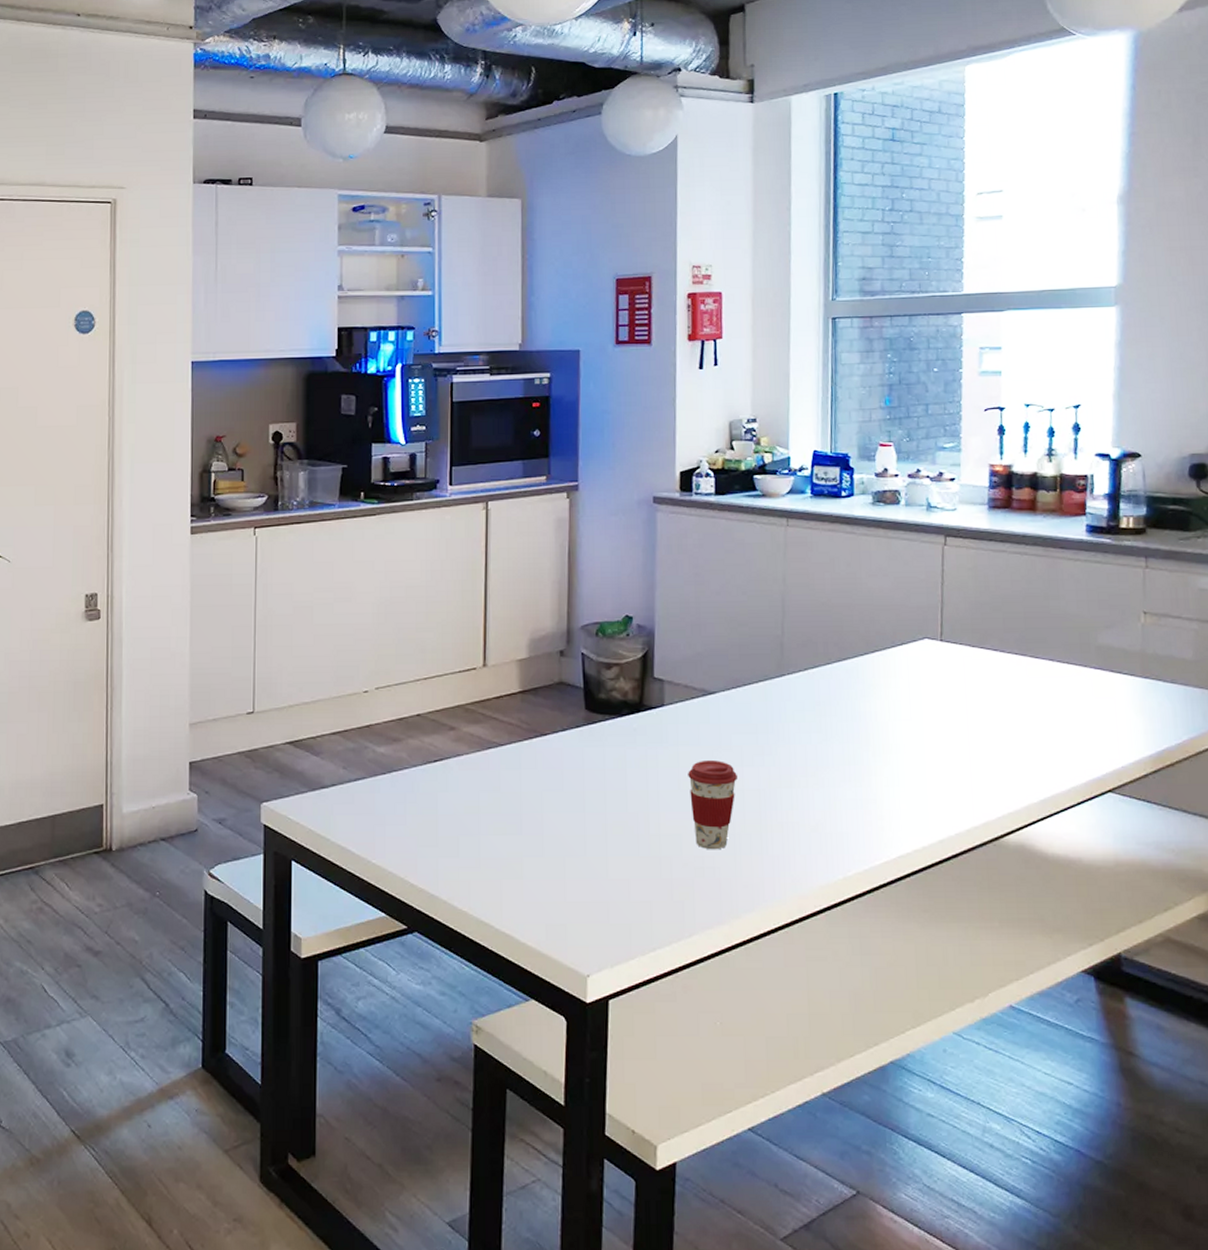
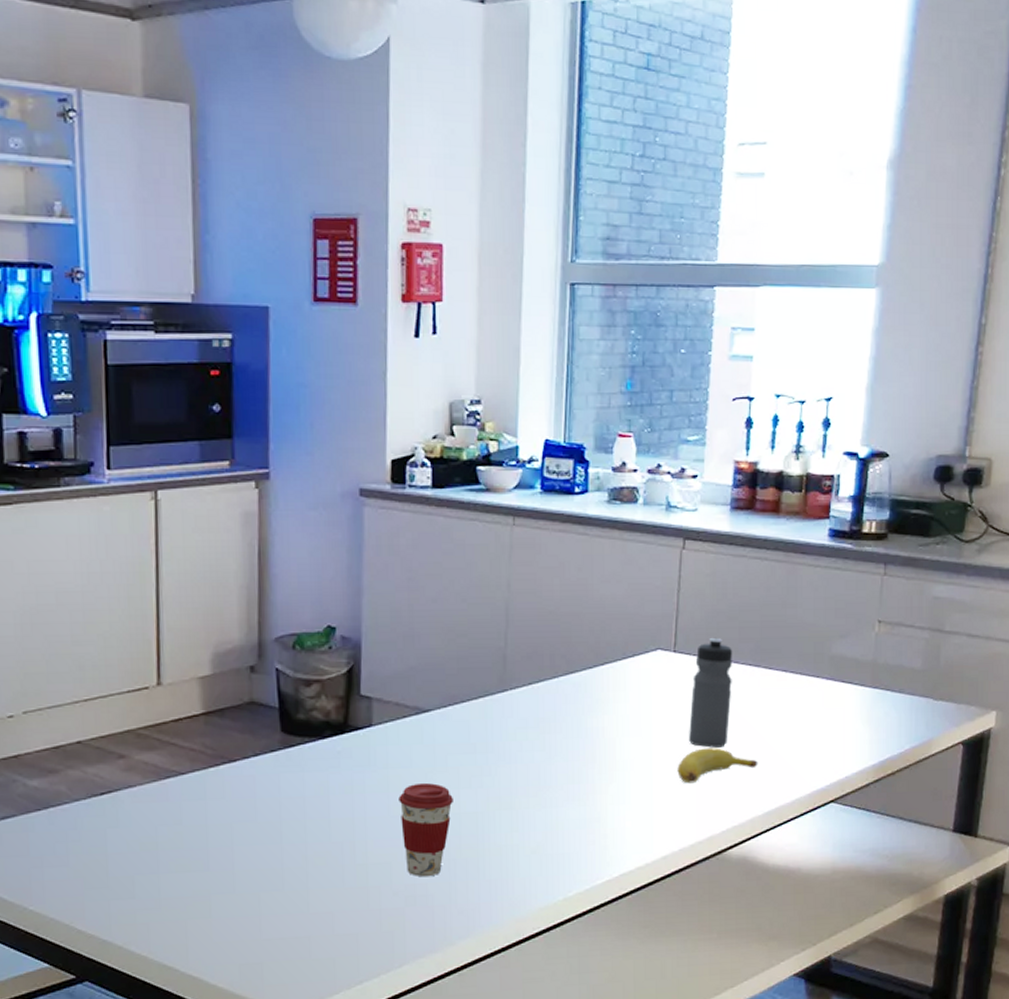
banana: none [949,734,1031,769] -> present [677,748,758,784]
water bottle: none [959,627,999,734] -> present [689,637,733,748]

